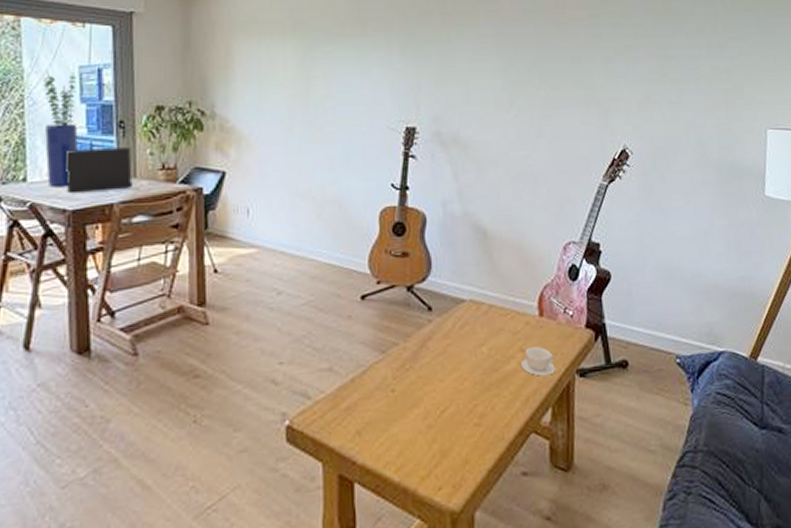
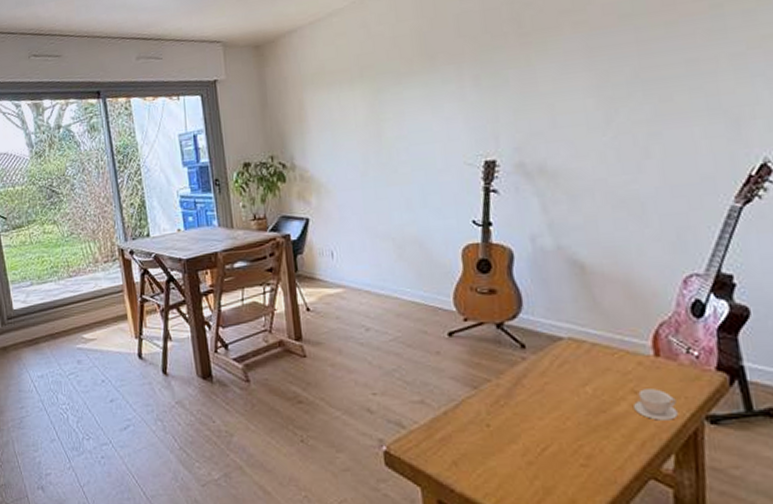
vase: present [43,71,78,188] -> none [153,141,185,241]
laptop: present [64,146,133,192] -> none [175,201,231,244]

